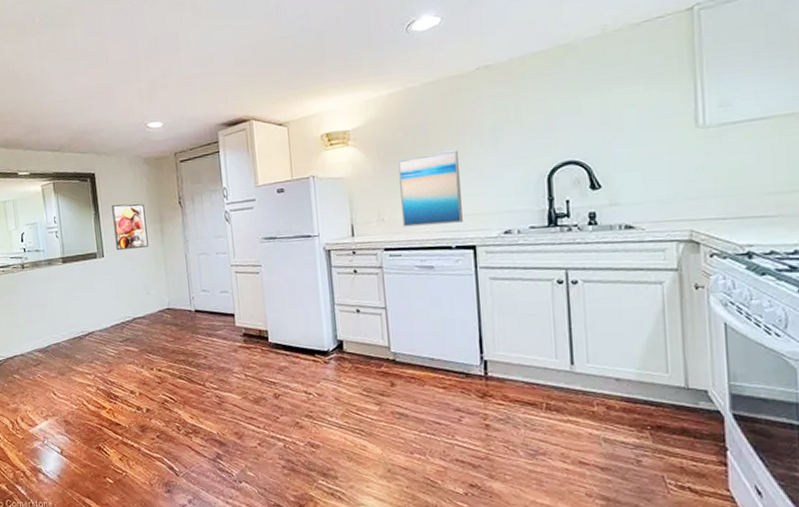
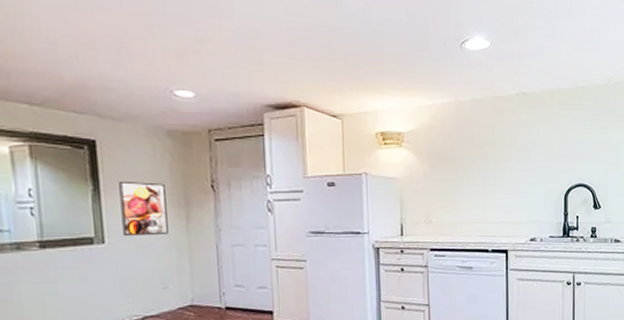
wall art: present [398,150,463,227] -> none [447,164,499,230]

